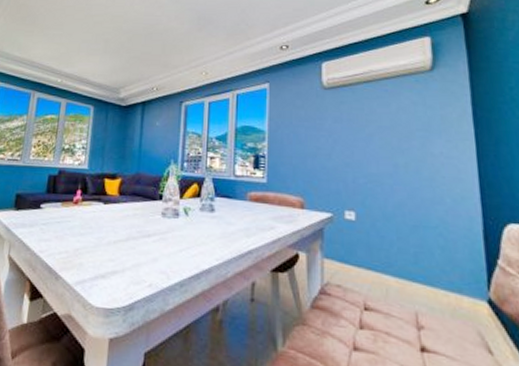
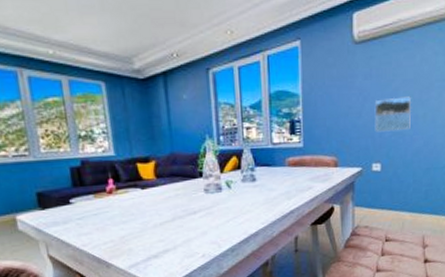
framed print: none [347,143,390,178] -> present [375,96,412,132]

